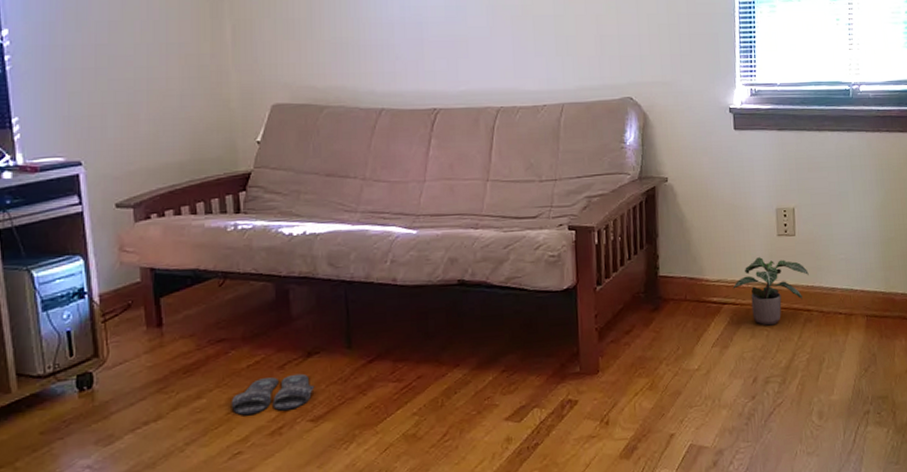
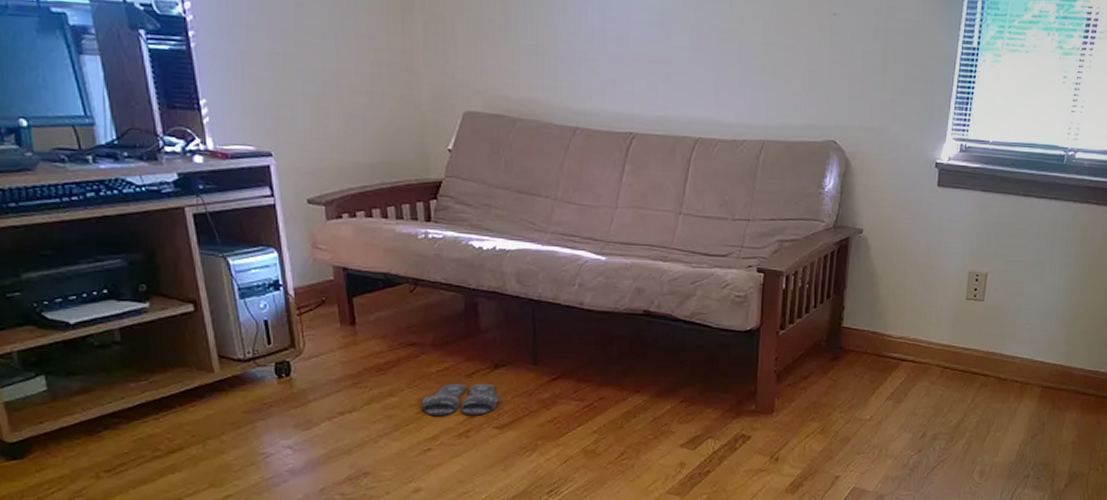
potted plant: present [732,257,809,326] -> none [914,319,992,386]

